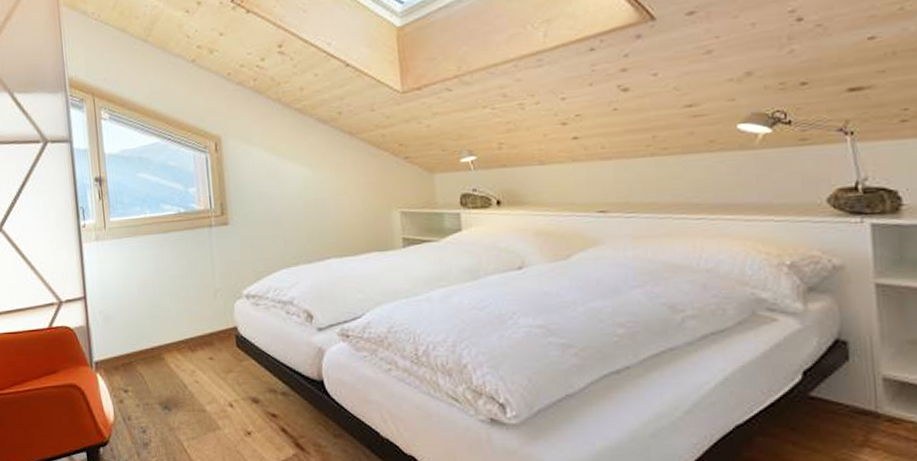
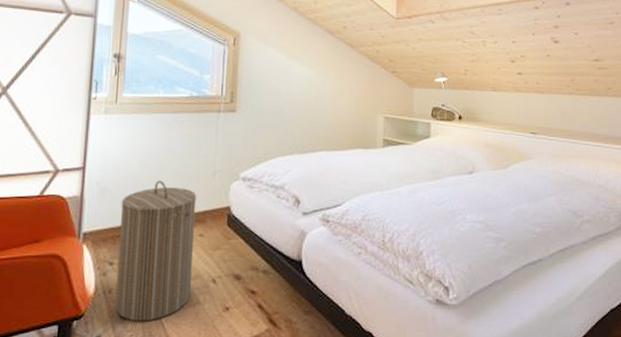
laundry hamper: none [126,304,209,448] -> present [114,180,197,322]

